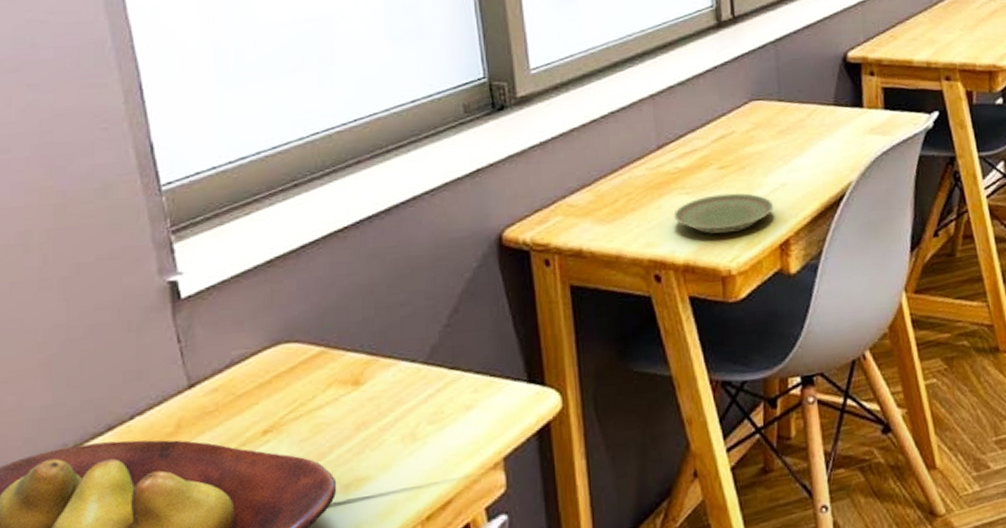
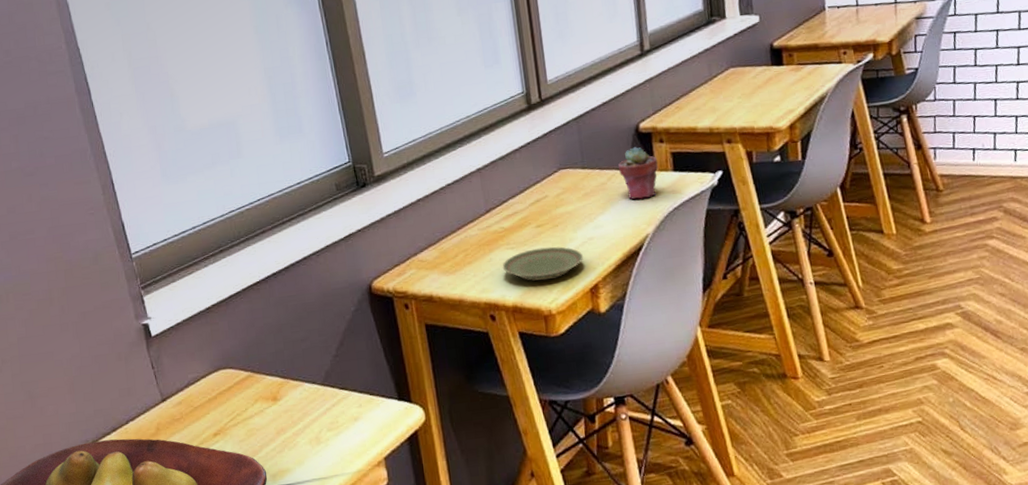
potted succulent: none [821,79,867,141] -> present [618,147,659,200]

